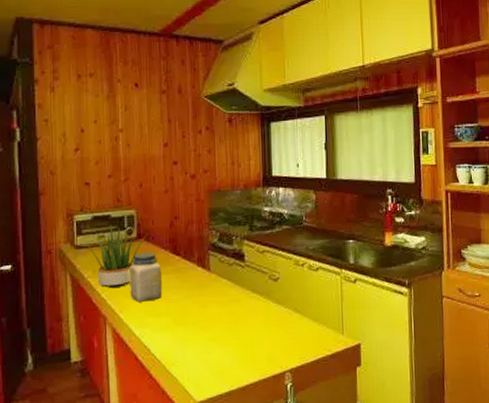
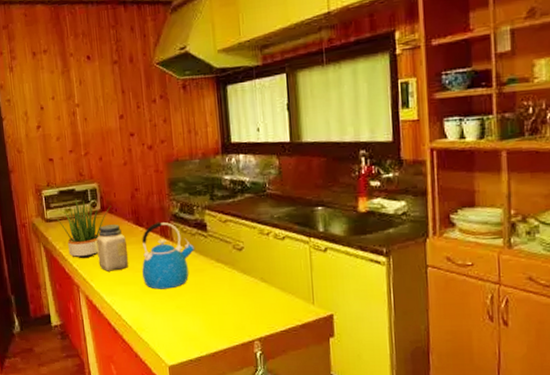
kettle: none [176,251,232,321] -> present [142,221,195,290]

